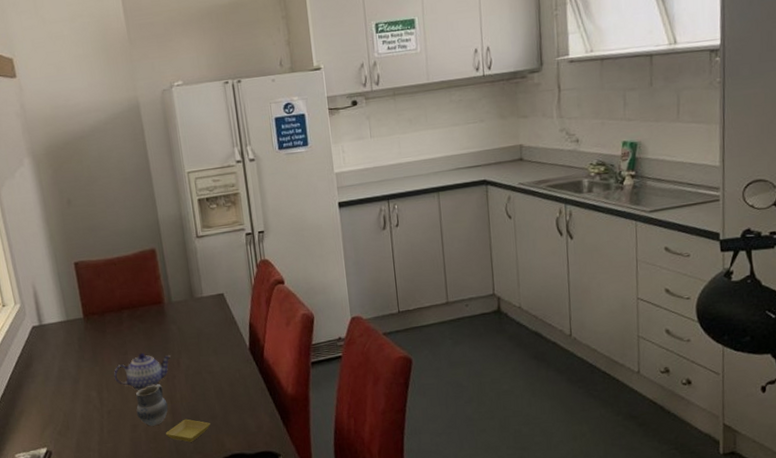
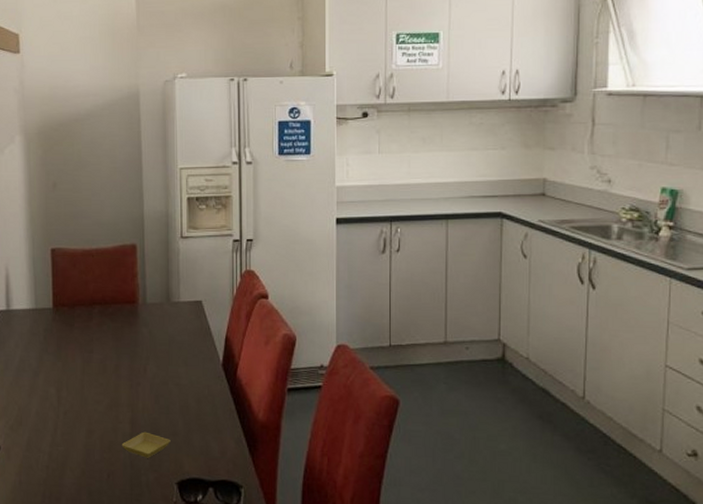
teapot: present [113,352,171,391] -> none [75,353,138,394]
cup: present [136,384,168,426] -> none [94,389,128,435]

